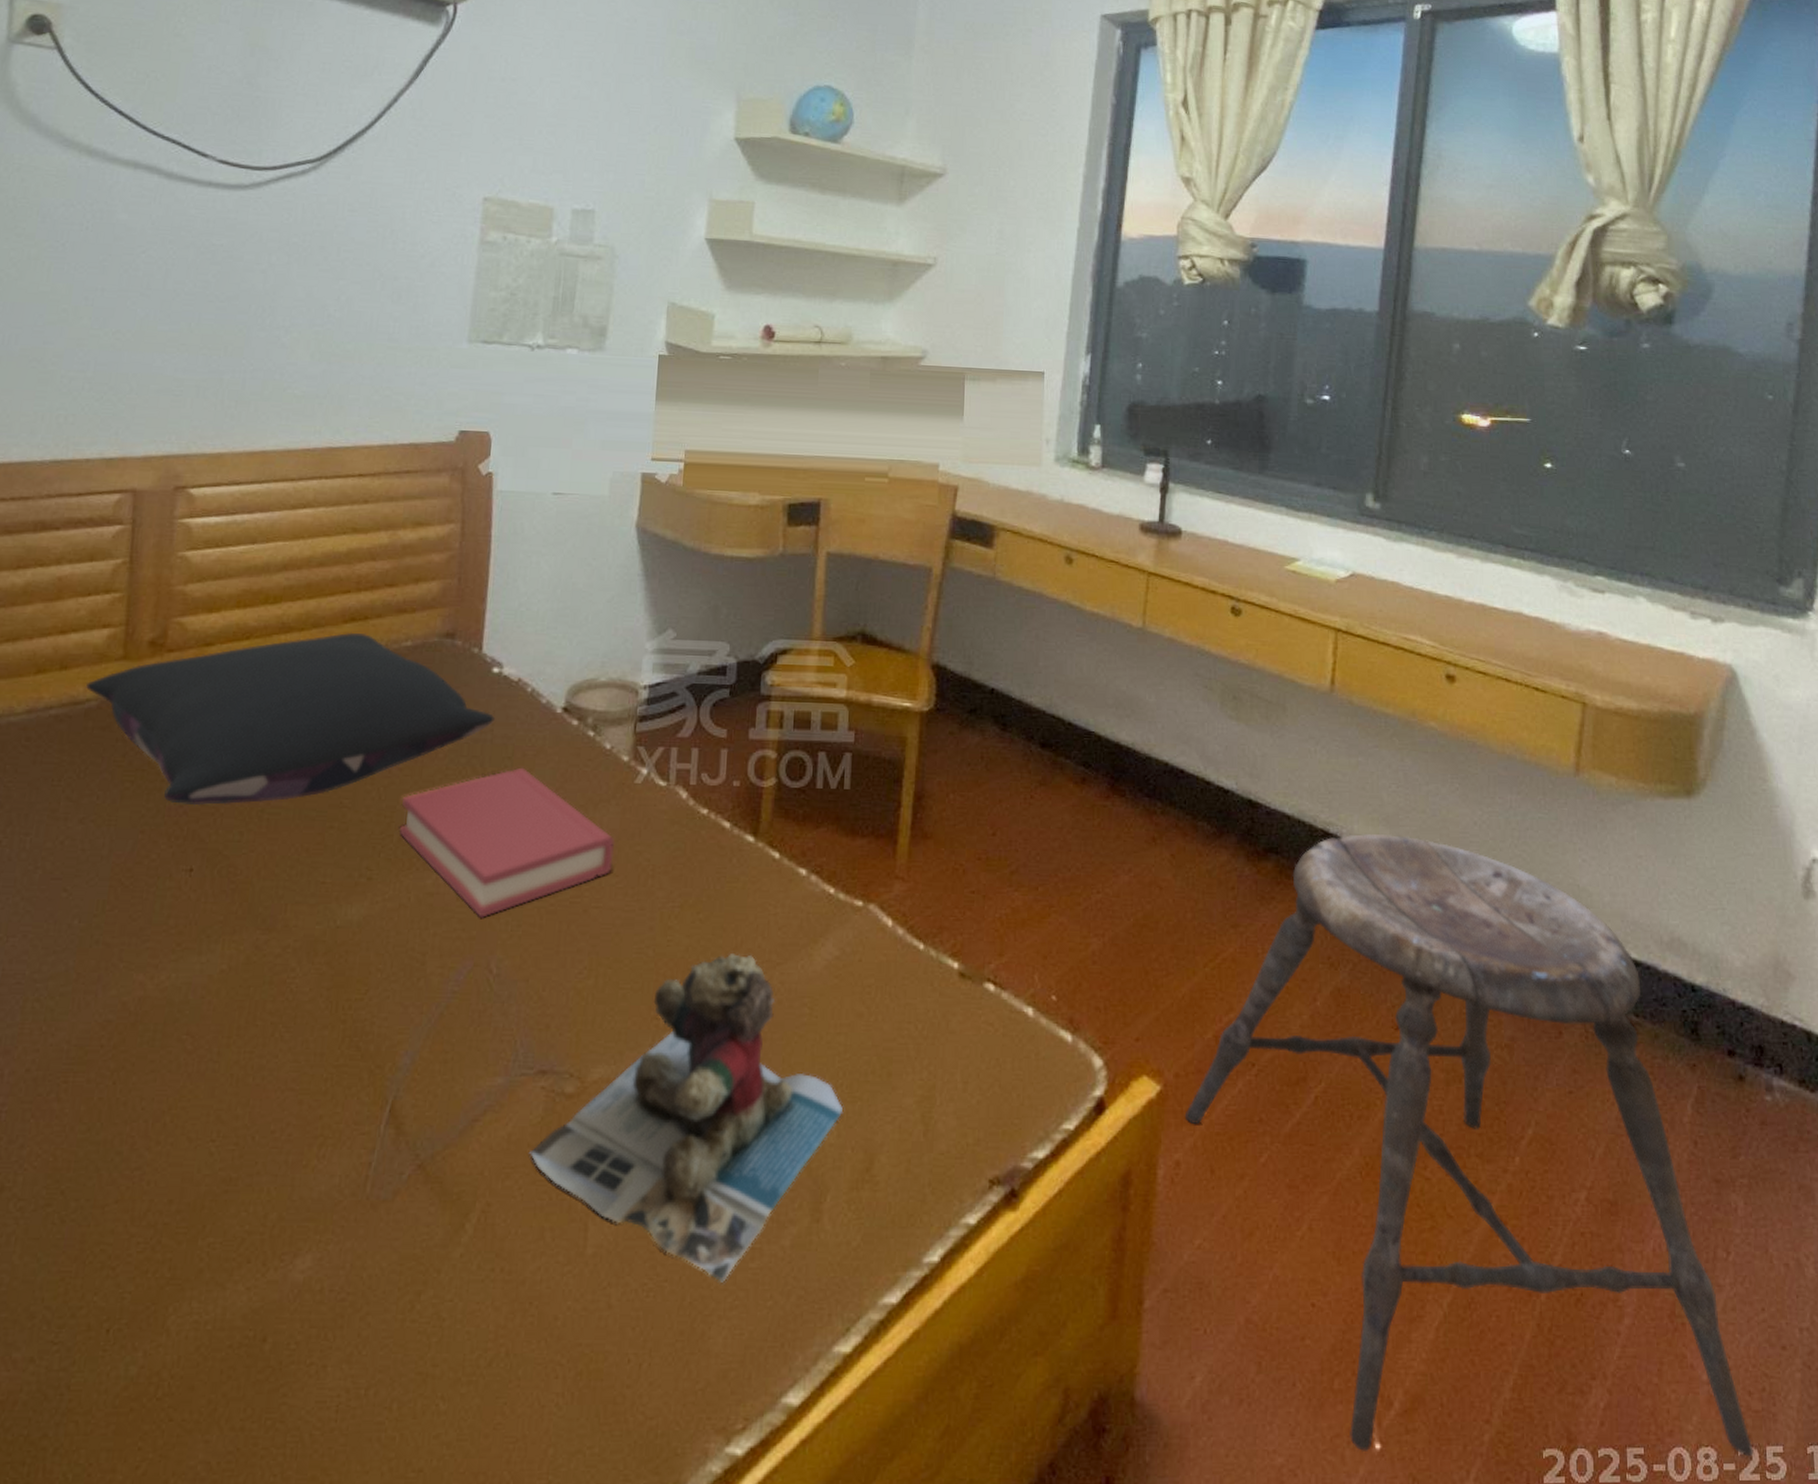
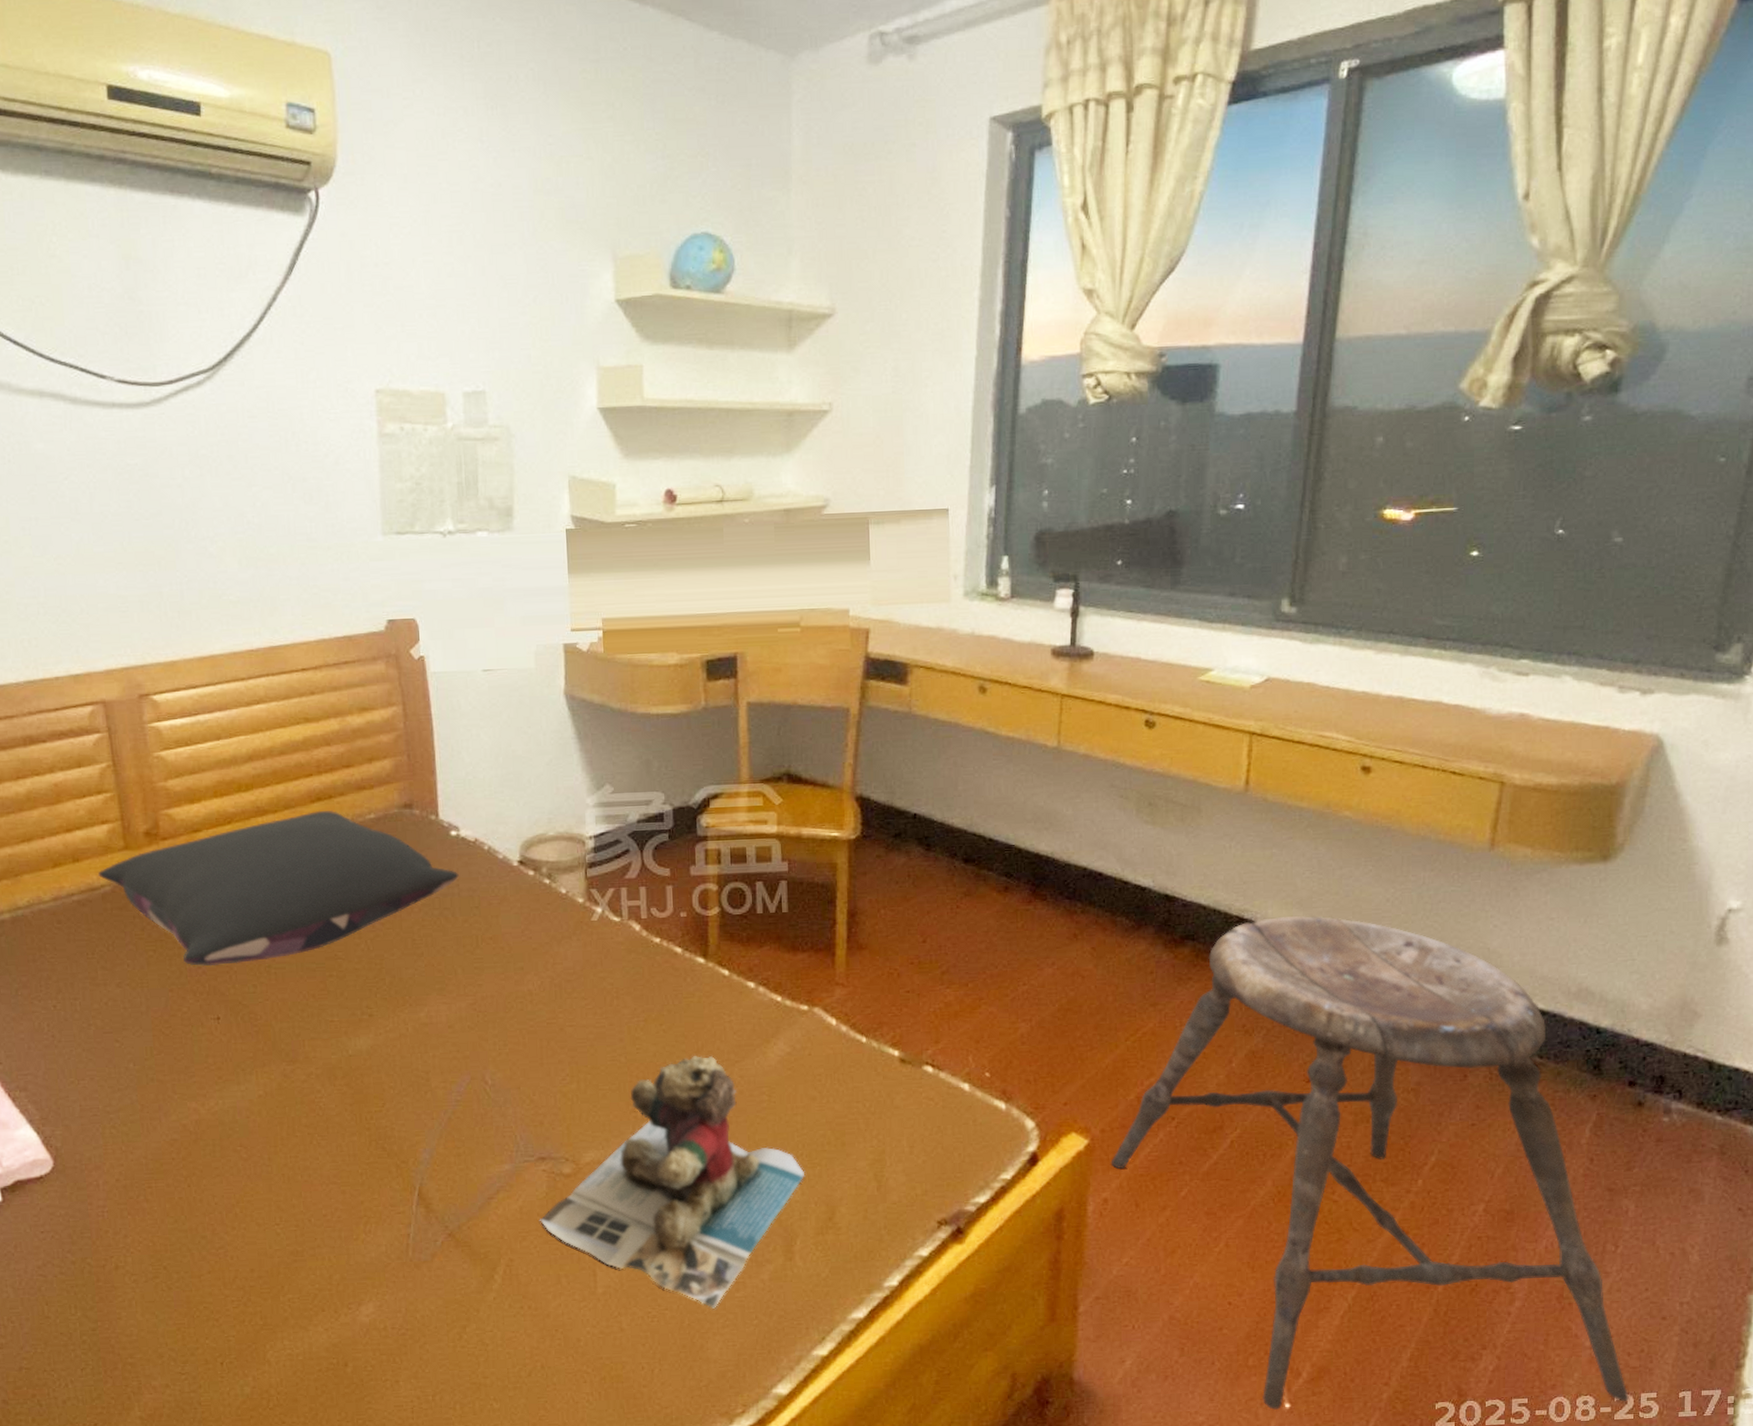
hardback book: present [400,767,616,918] -> none [389,914,581,1041]

